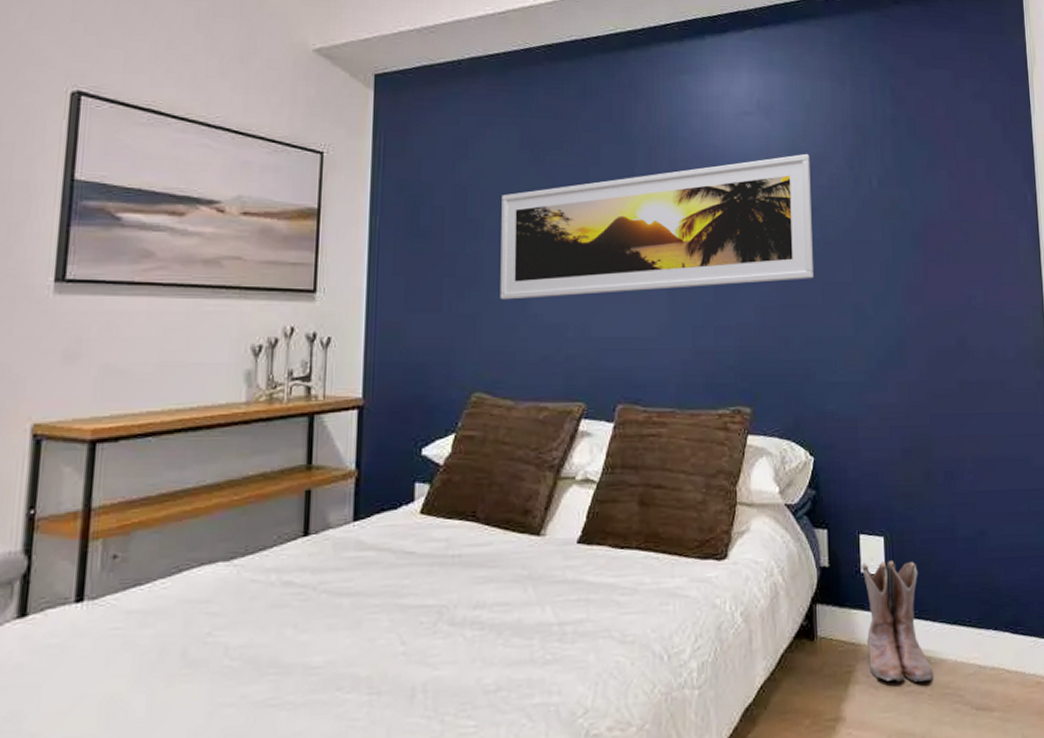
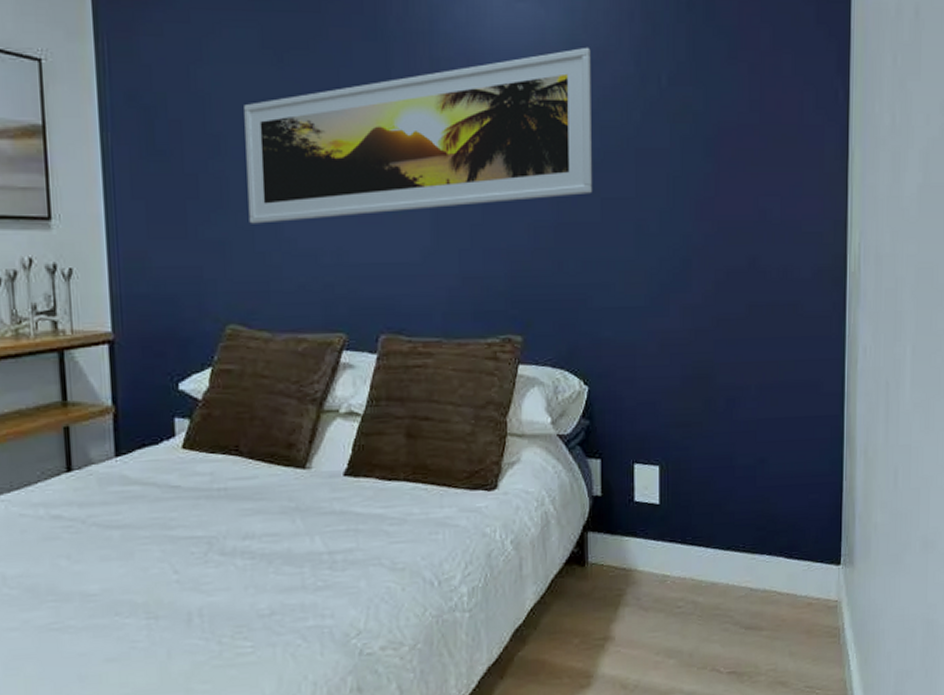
boots: present [860,561,933,682] -> none [634,489,704,604]

